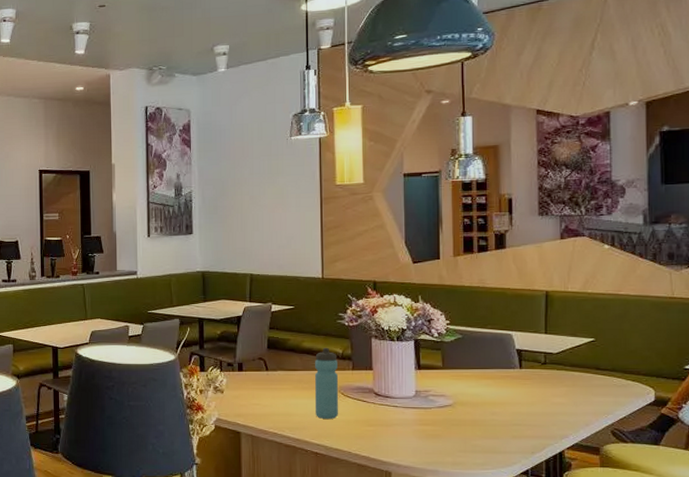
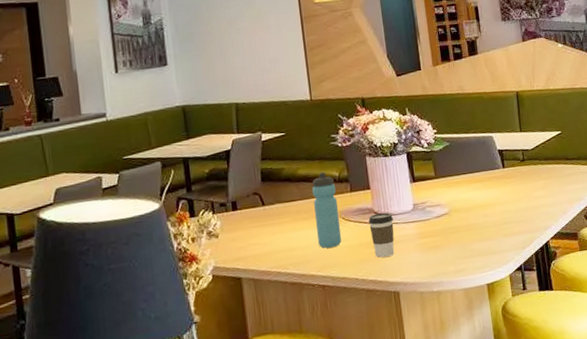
coffee cup: none [367,394,393,437] -> present [368,212,395,258]

